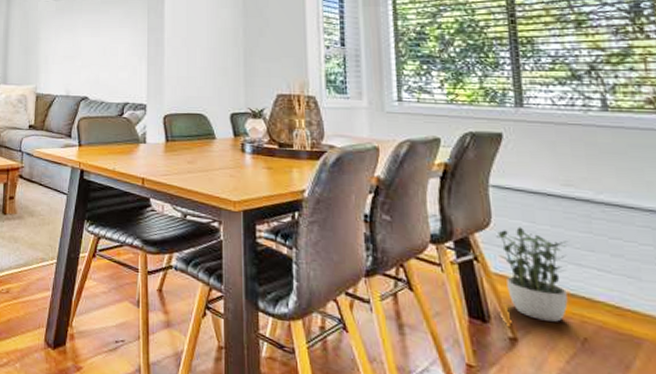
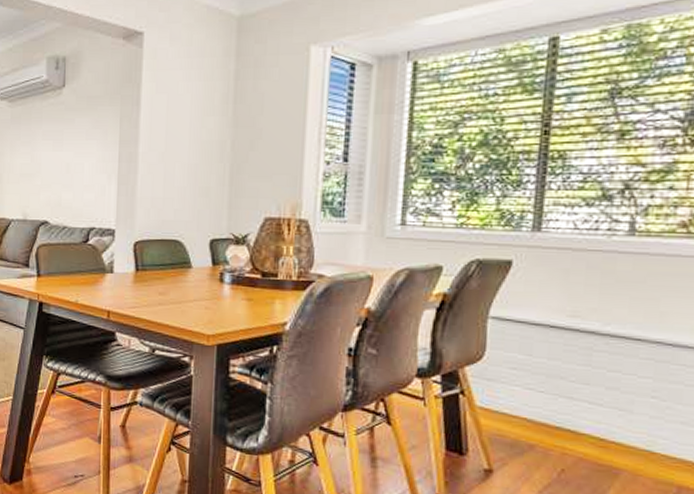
potted plant: present [496,227,569,322] -> none [486,360,564,454]

